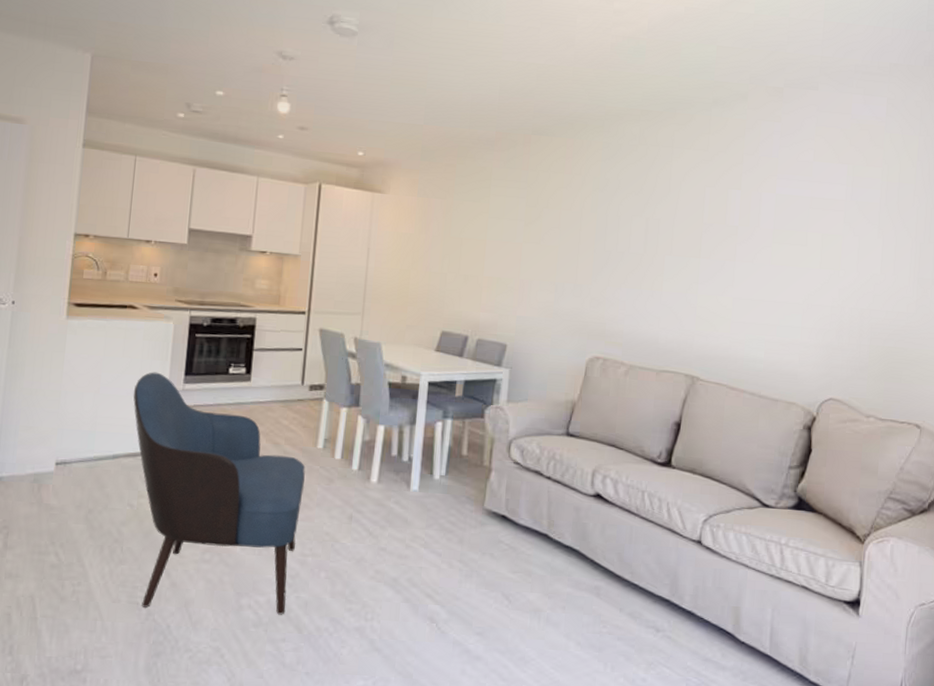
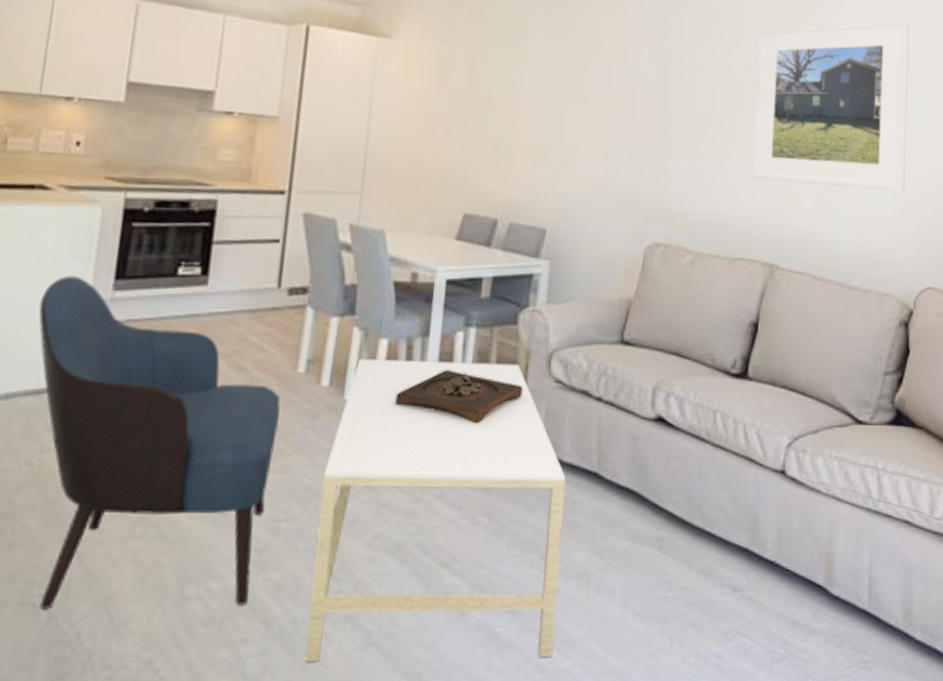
coffee table: none [326,439,522,669] -> present [304,358,566,662]
wooden tray: none [390,450,488,492] -> present [394,369,523,424]
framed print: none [677,172,821,318] -> present [751,19,910,192]

